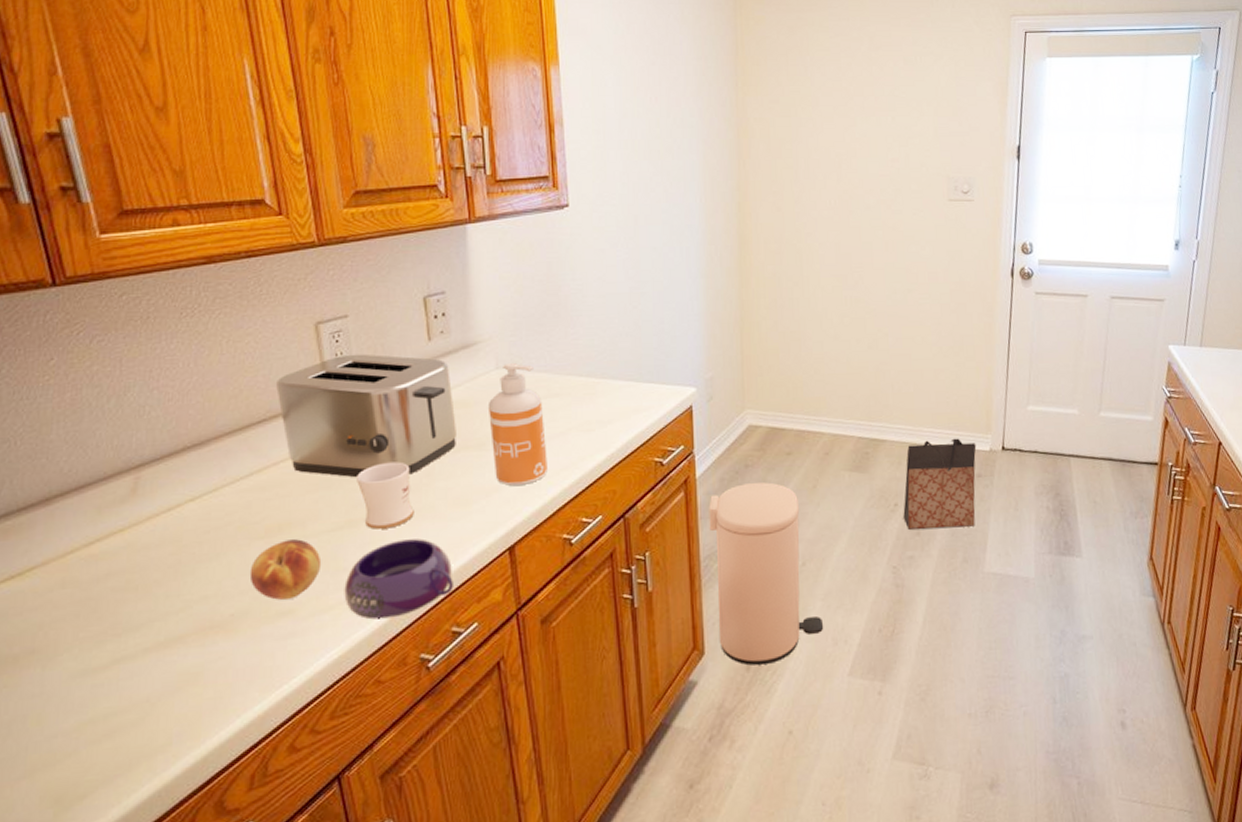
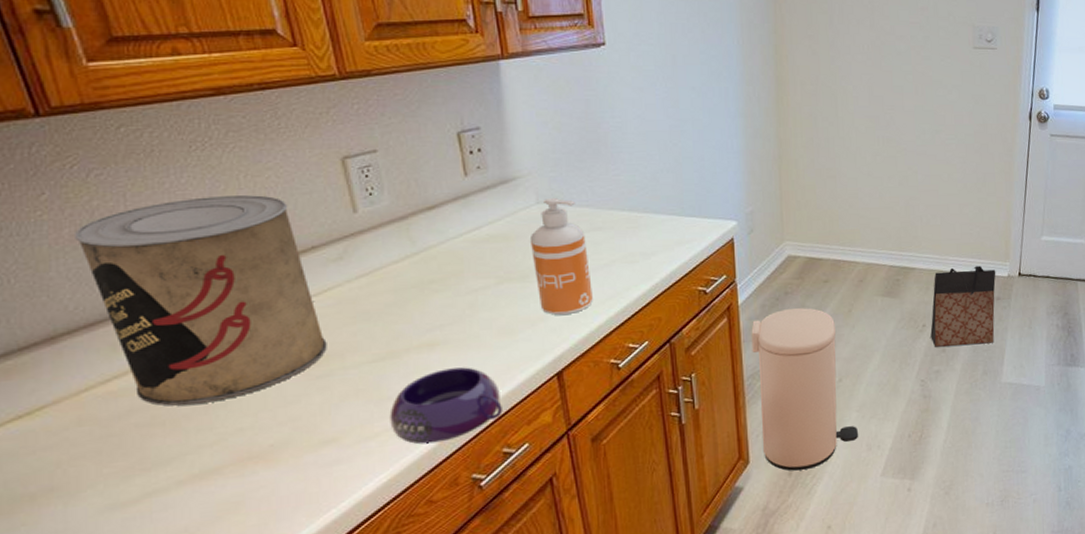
tin can: none [75,360,290,572] -> present [75,195,327,406]
fruit: present [249,539,322,600] -> none [287,371,364,430]
toaster: present [276,354,456,478] -> none [303,189,499,310]
mug: present [357,461,414,530] -> none [396,294,459,360]

